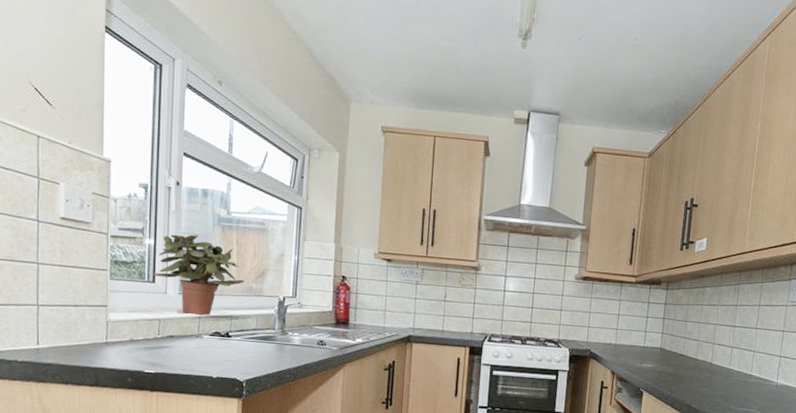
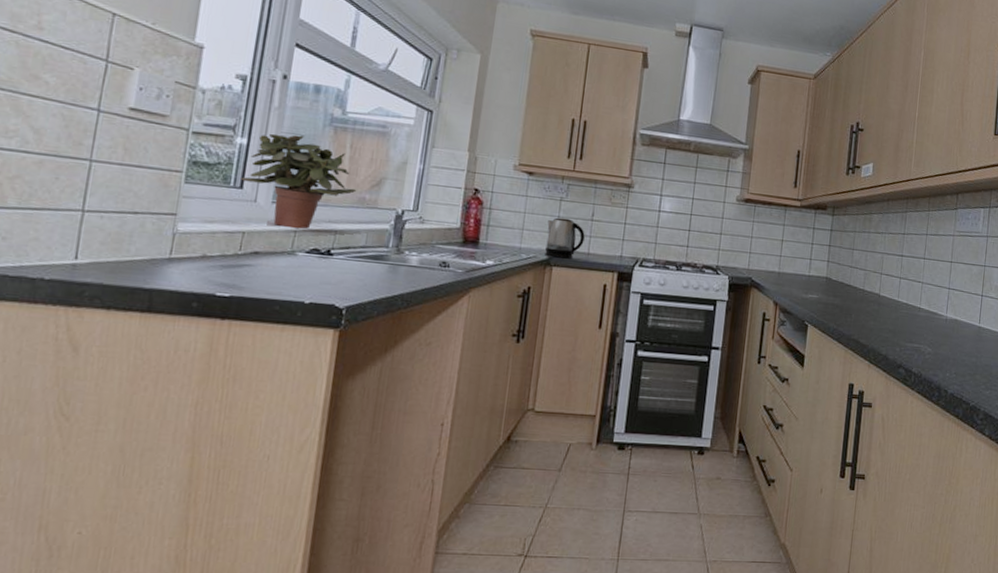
kettle: none [405,299,439,336] -> present [545,217,585,259]

